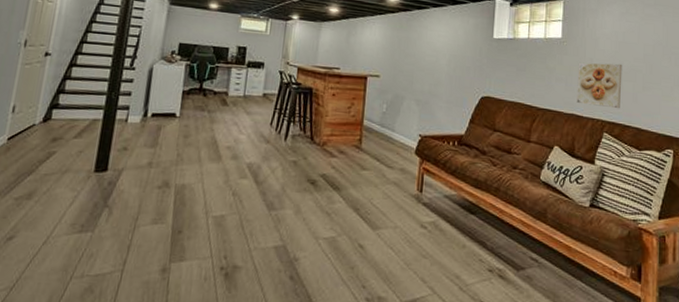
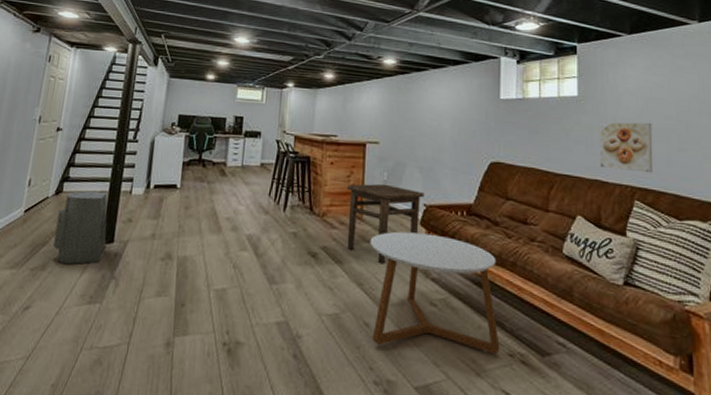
air purifier: none [40,118,102,193] -> present [53,191,108,264]
side table: none [345,115,420,190] -> present [347,183,424,264]
coffee table: none [365,160,482,270] -> present [370,231,500,354]

